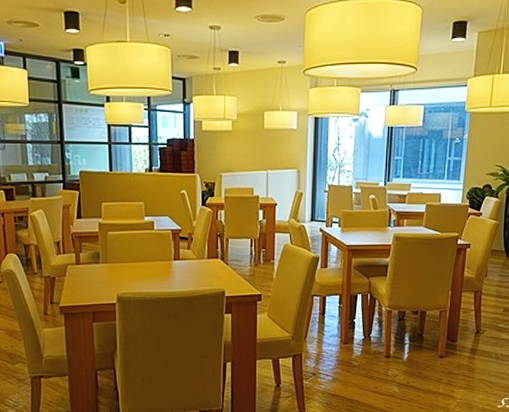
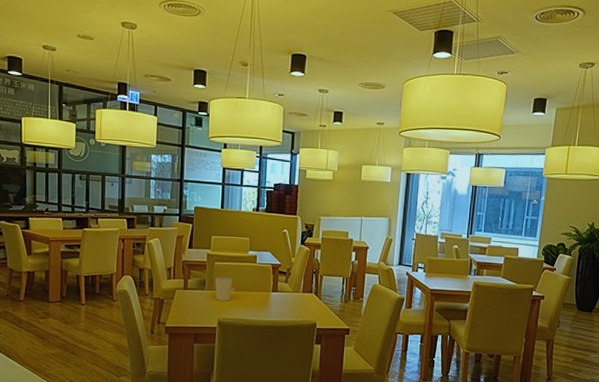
cup: none [109,247,133,275] -> present [214,277,235,302]

